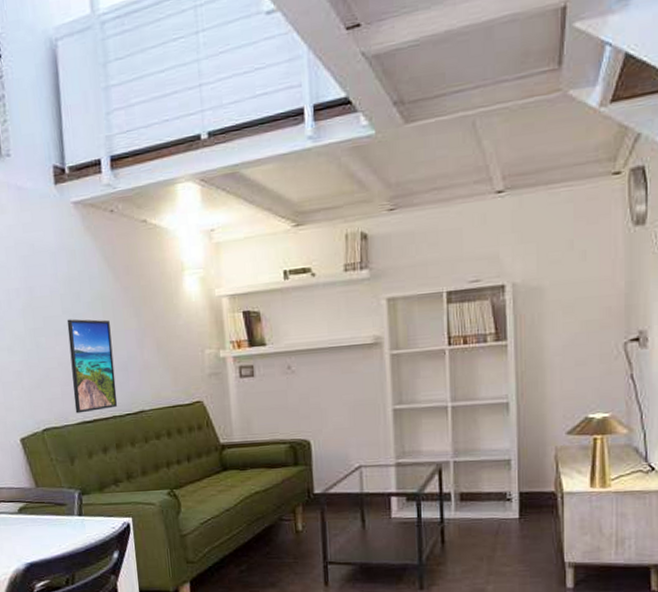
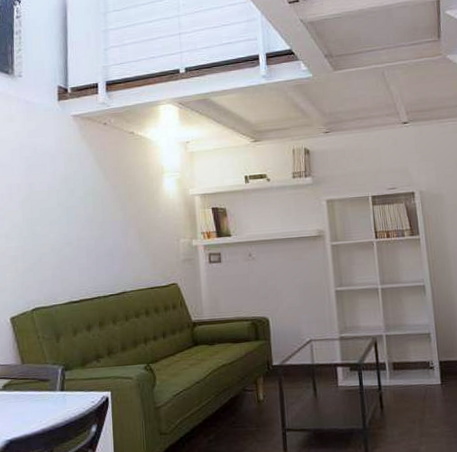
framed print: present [67,318,118,414] -> none [61,211,103,294]

